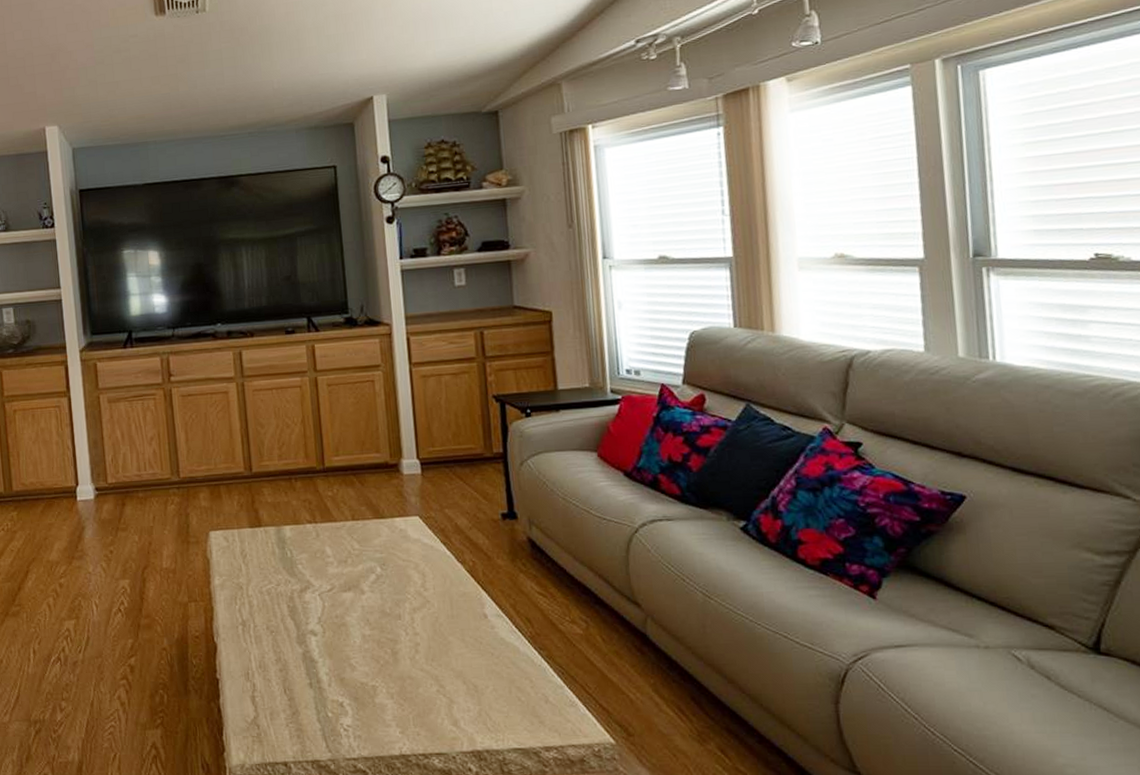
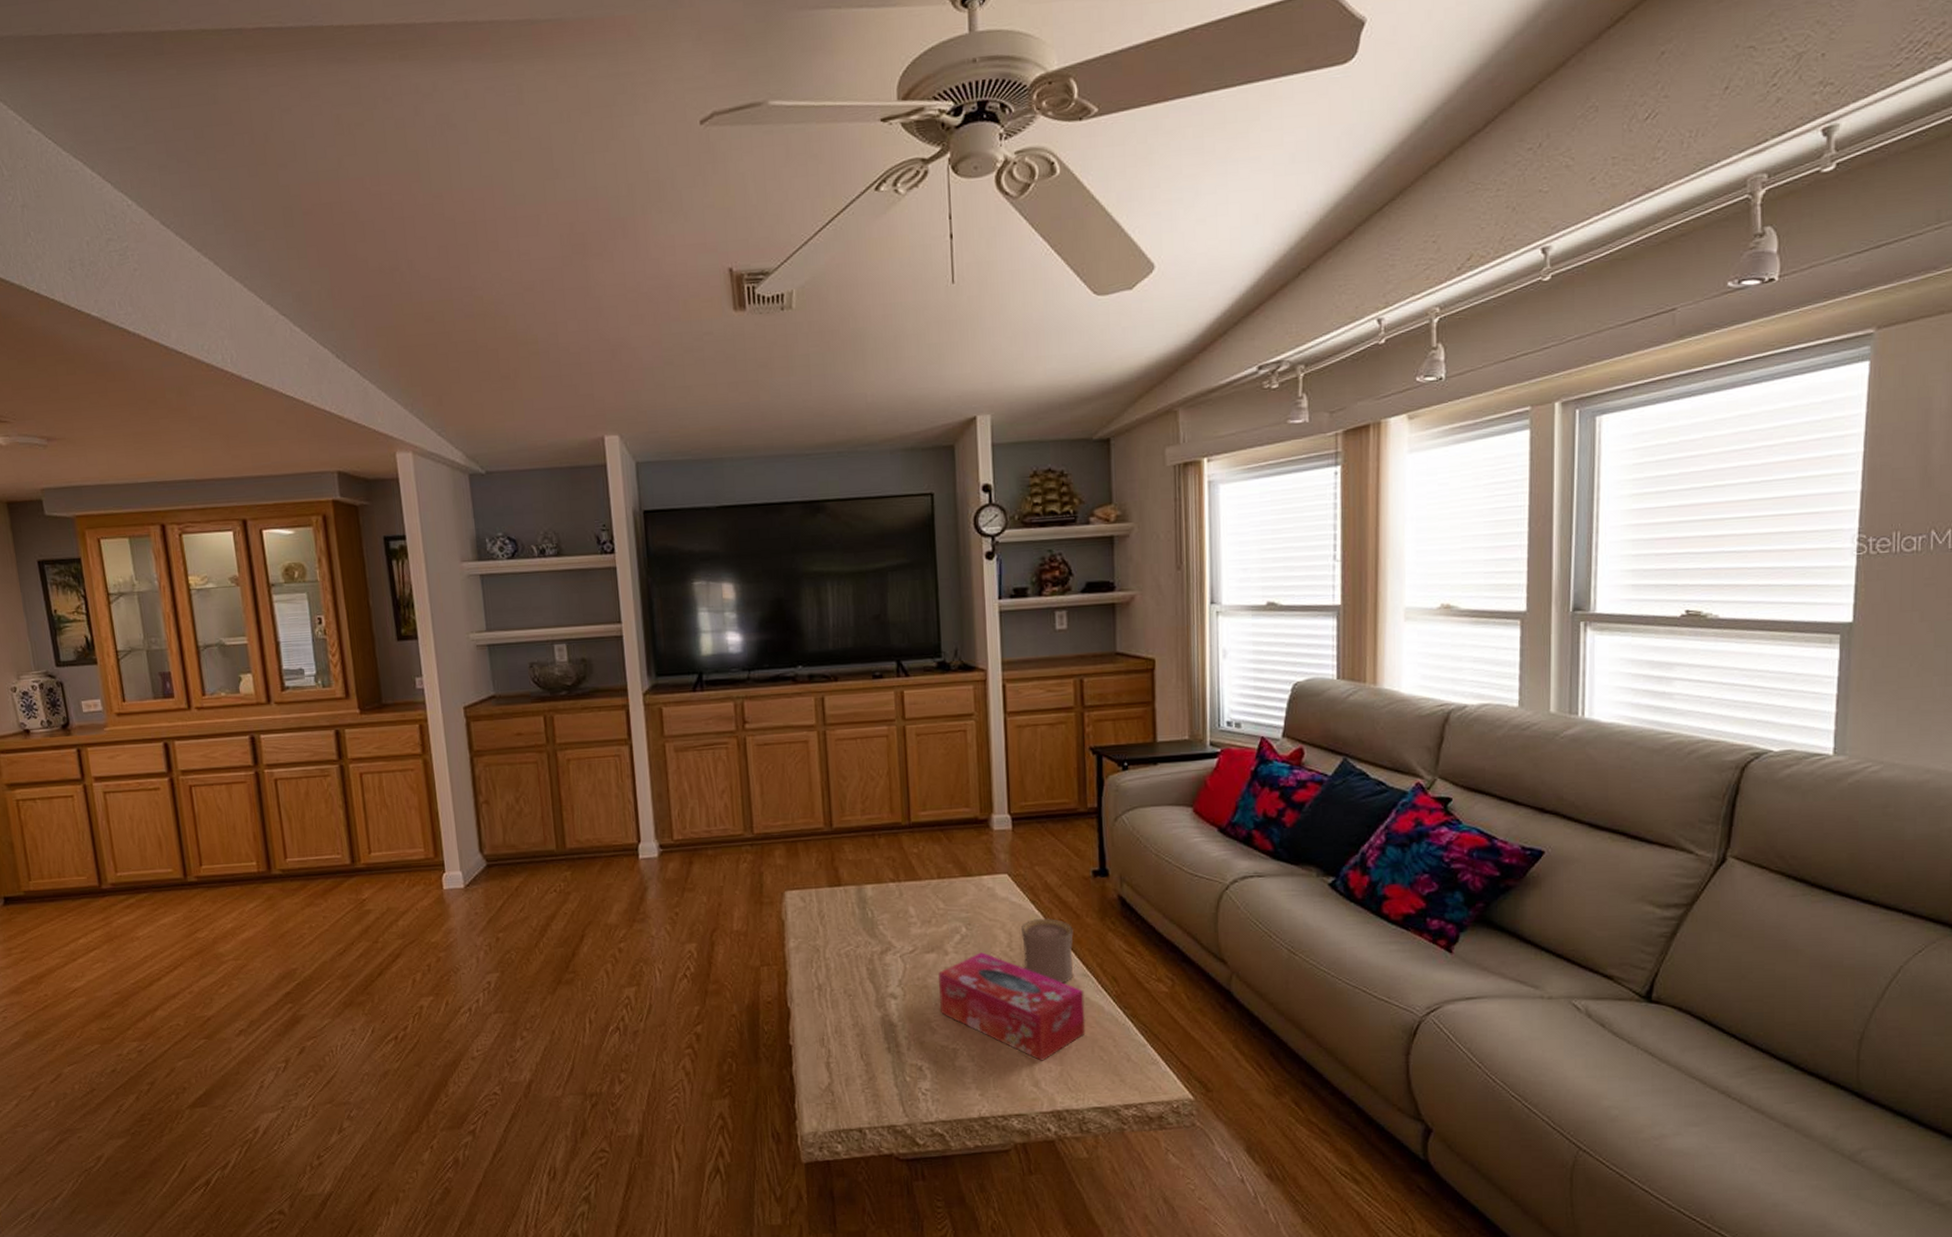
tissue box: none [356,592,502,700] -> present [938,952,1086,1061]
cup: none [434,560,487,624] -> present [1021,918,1073,984]

